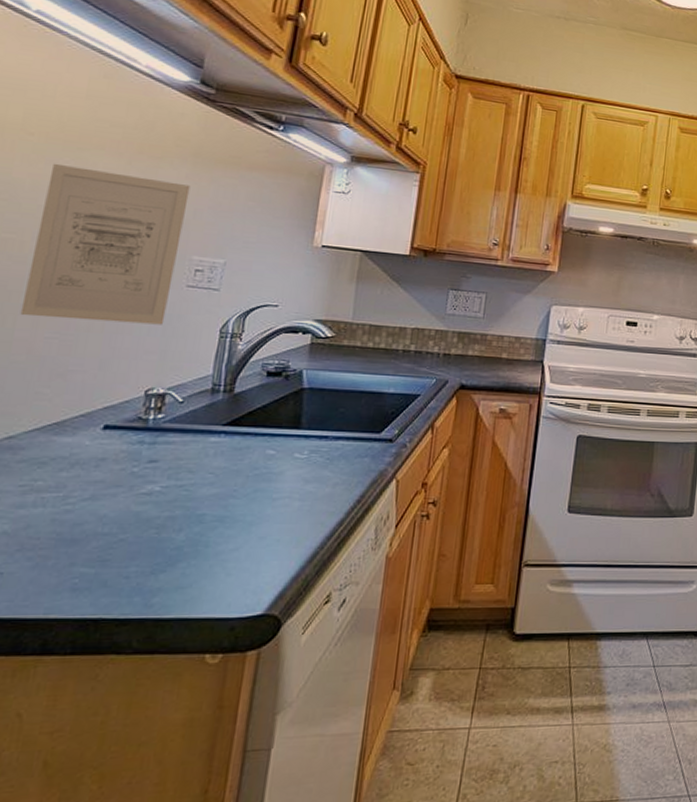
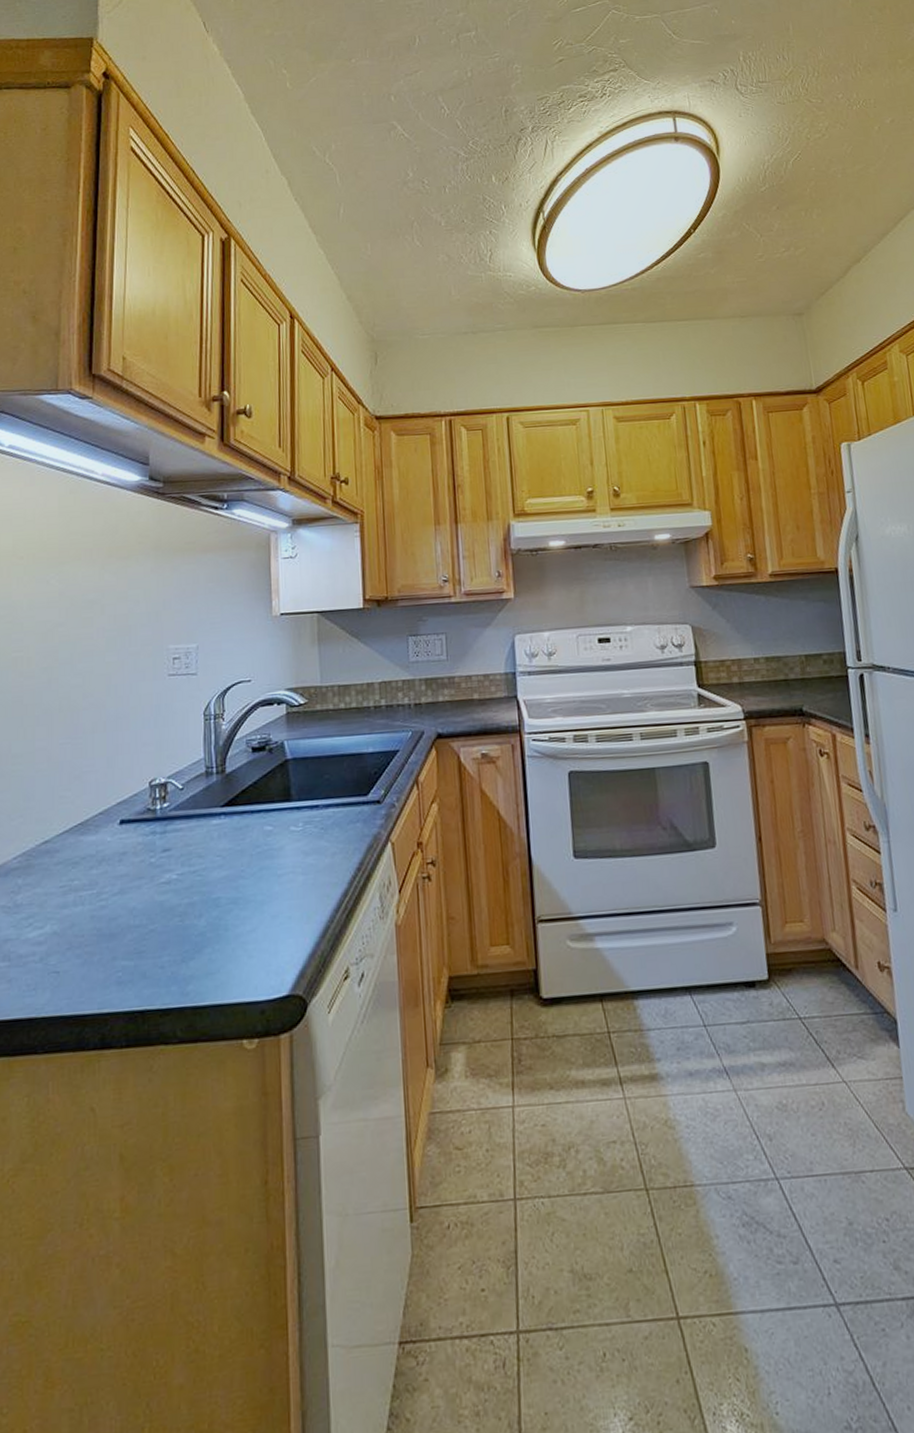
wall art: present [20,163,191,325] -> none [37,578,157,727]

